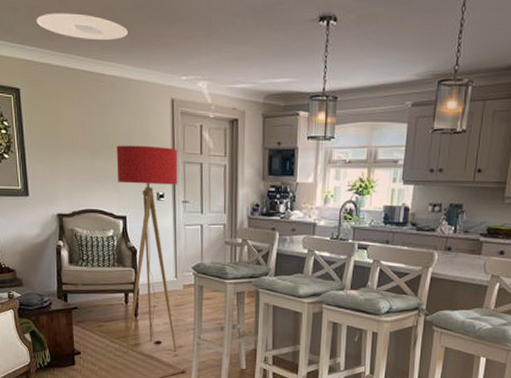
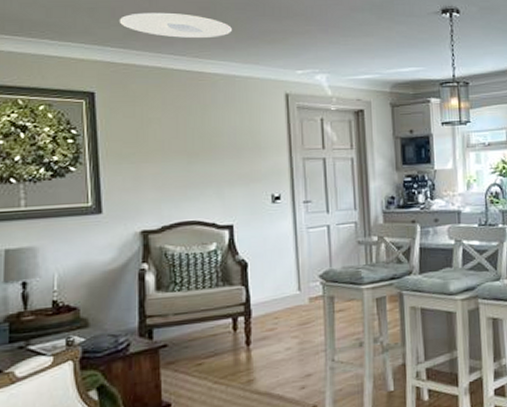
floor lamp: present [117,145,178,353] -> none [220,144,304,395]

